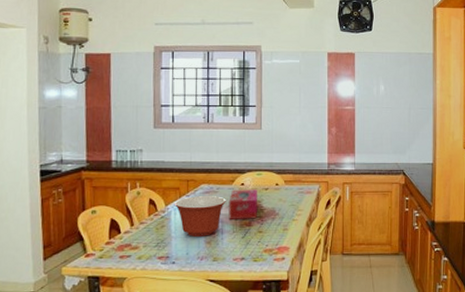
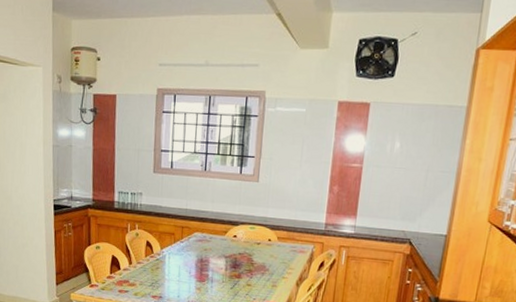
mixing bowl: present [174,196,226,237] -> none [168,243,218,283]
tissue box: present [228,189,257,219] -> none [219,241,249,272]

